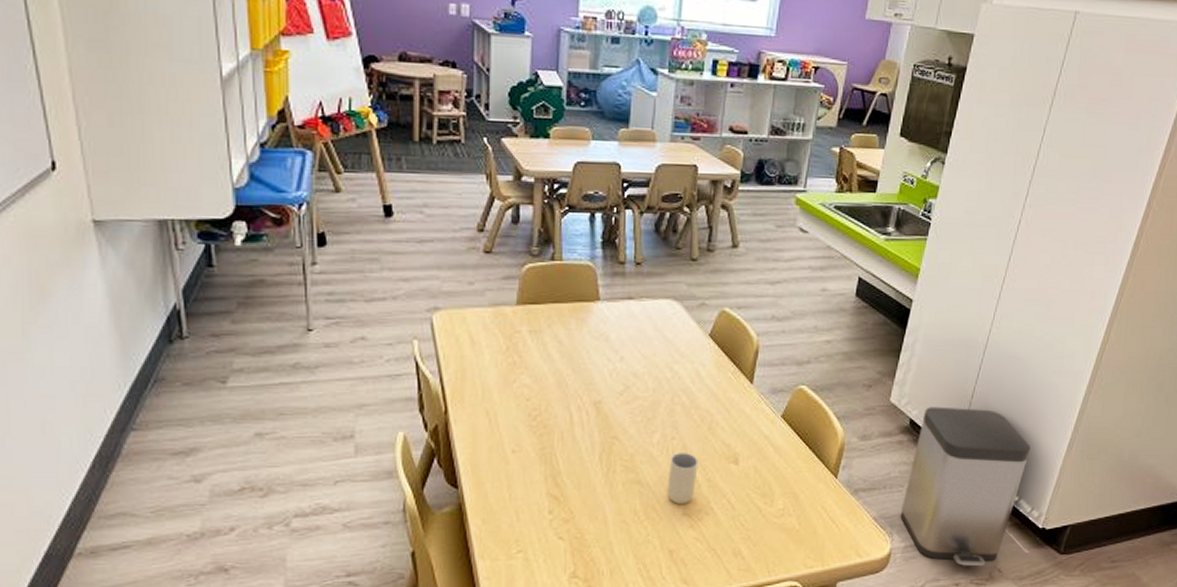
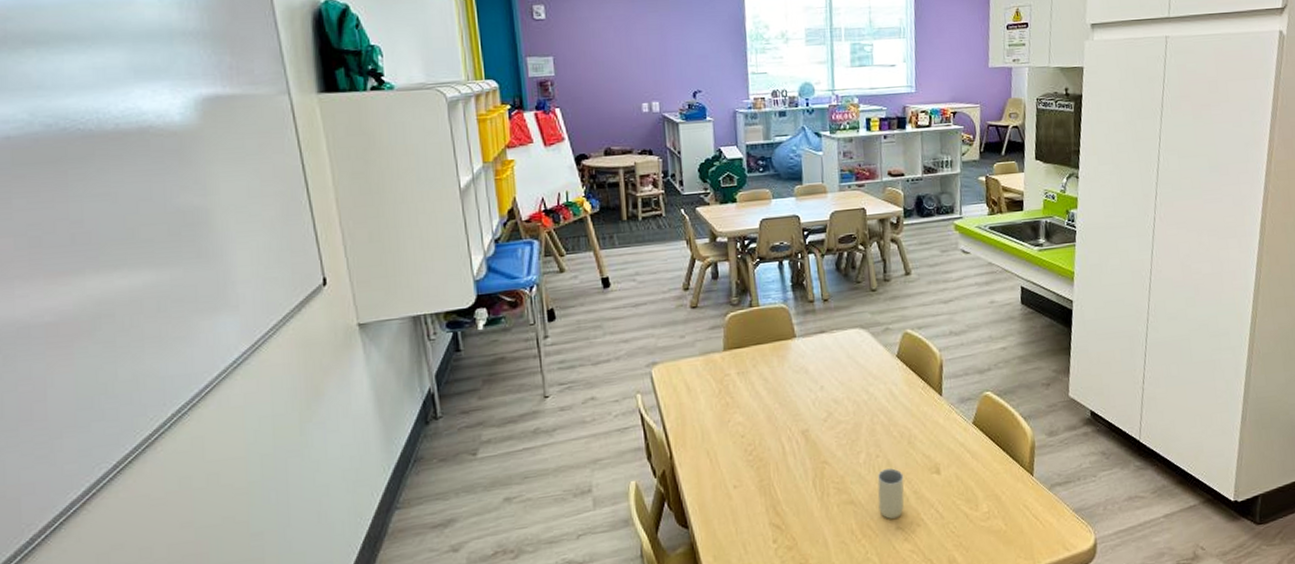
pedal bin: present [900,406,1031,567] -> none [1097,392,1208,548]

